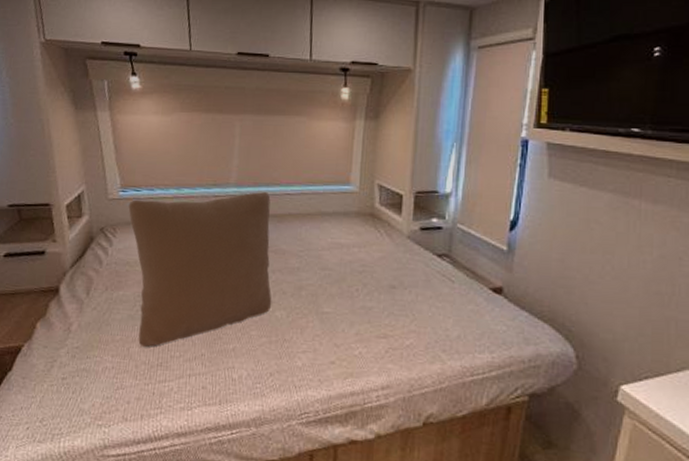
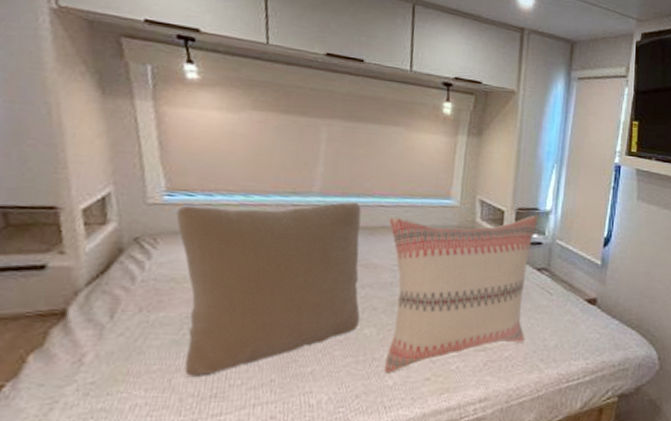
pillow: none [293,198,437,355] -> present [383,214,537,373]

